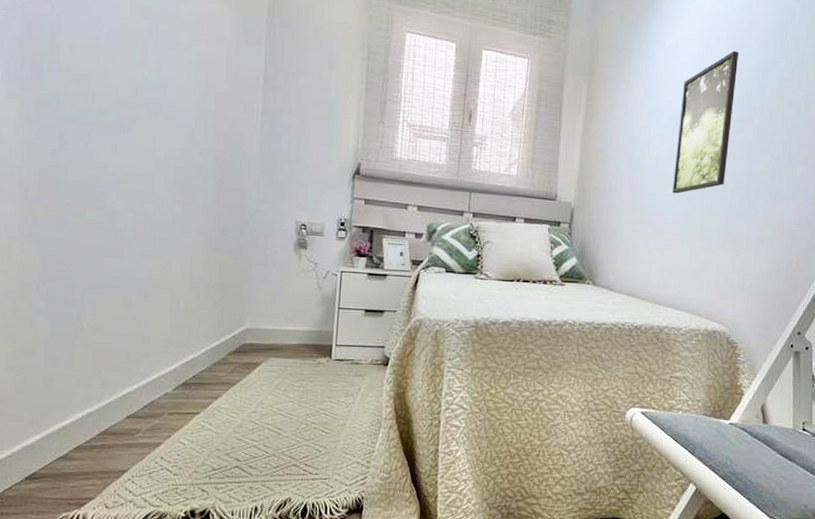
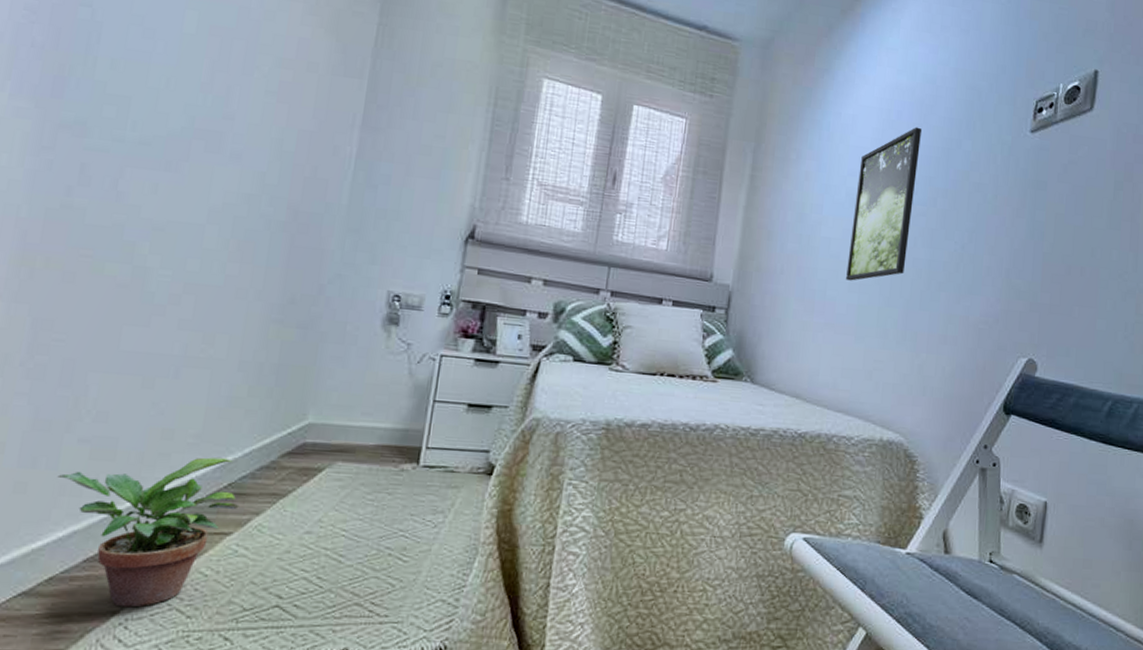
potted plant: none [73,356,202,468] -> present [57,457,240,608]

